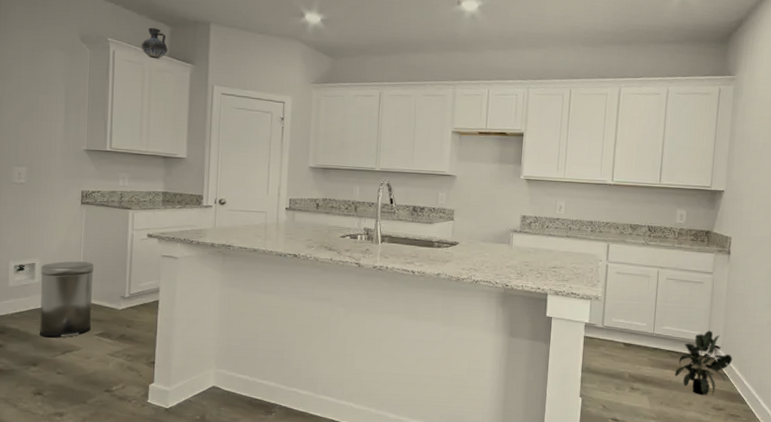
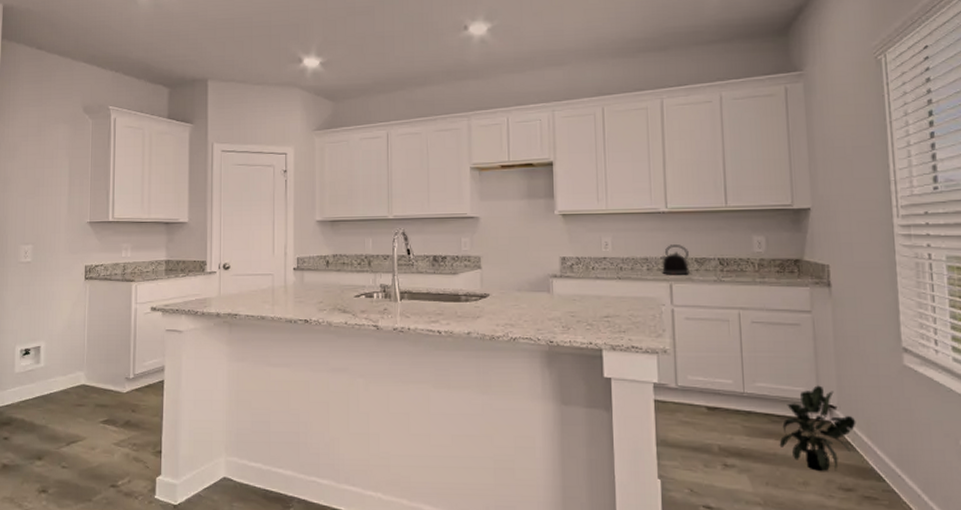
pedal bin: present [40,261,94,338] -> none [45,341,98,427]
ceramic jug: present [141,27,168,59] -> none [141,91,167,122]
kettle: none [602,212,626,238] -> present [660,245,690,275]

